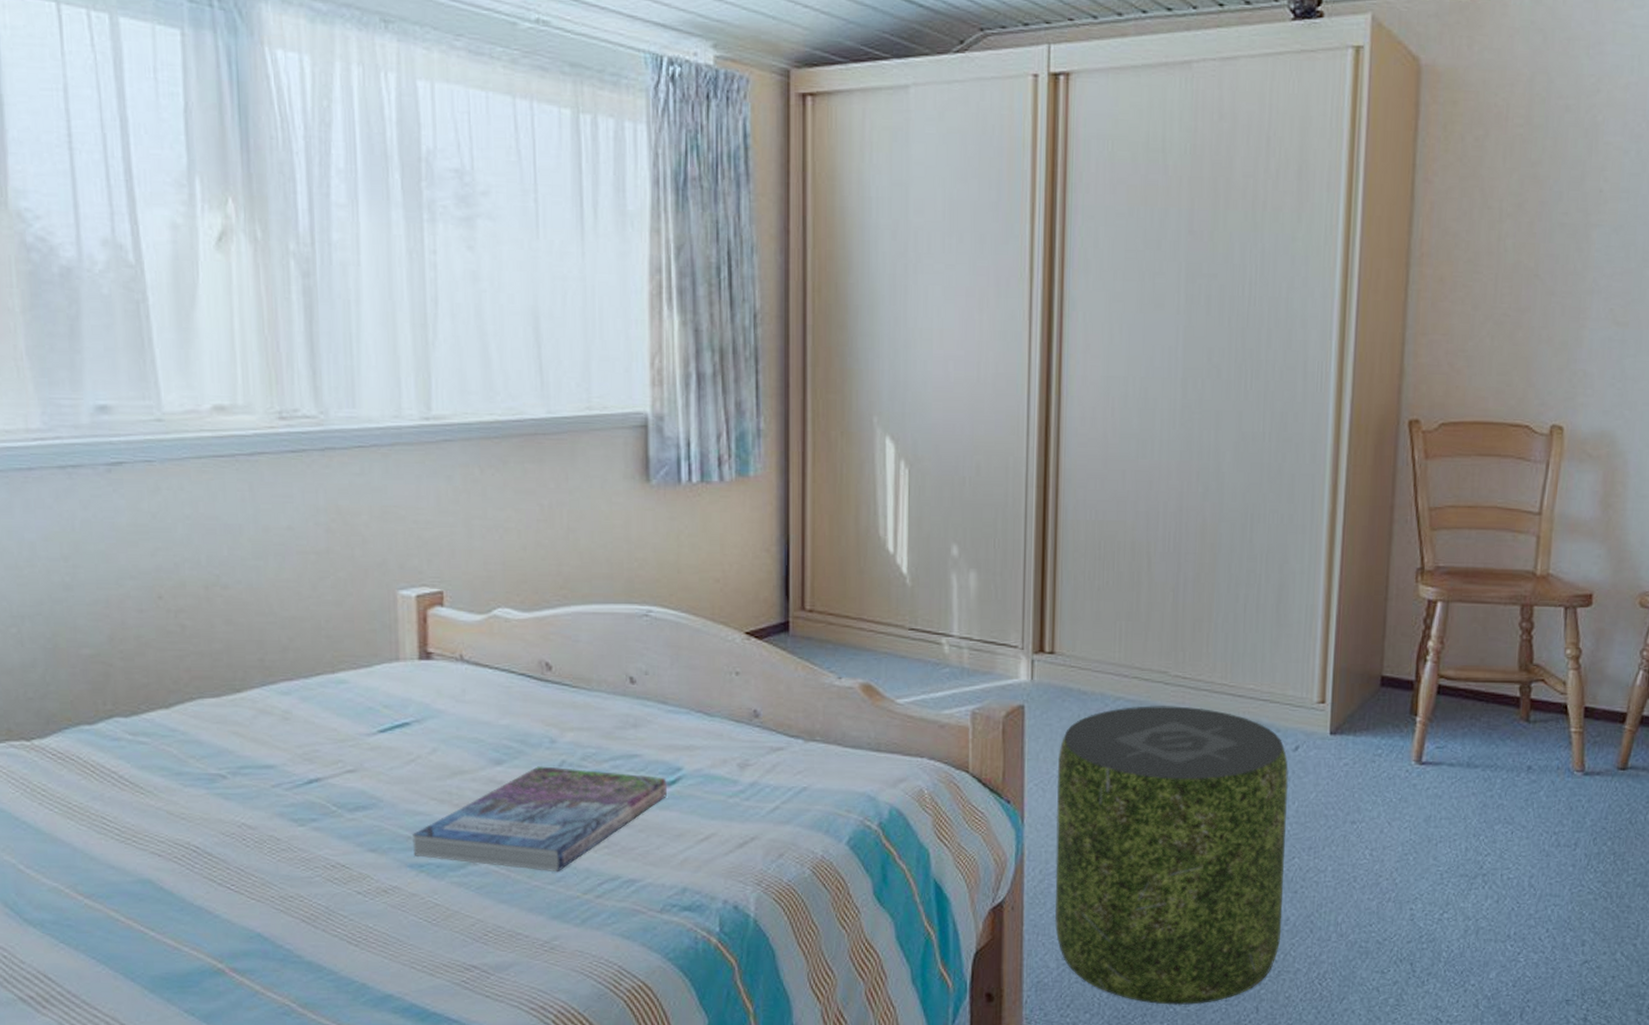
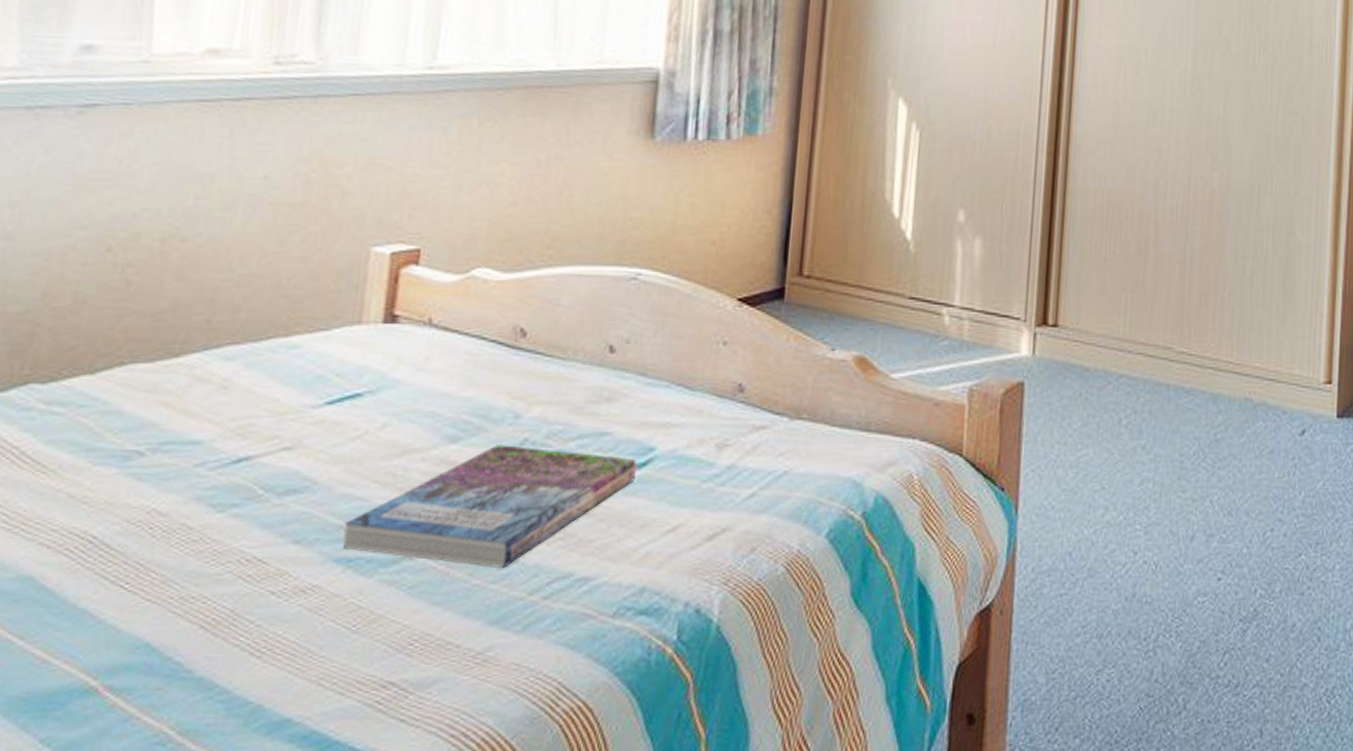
pouf: present [1055,706,1289,1006] -> none [1046,384,1295,729]

